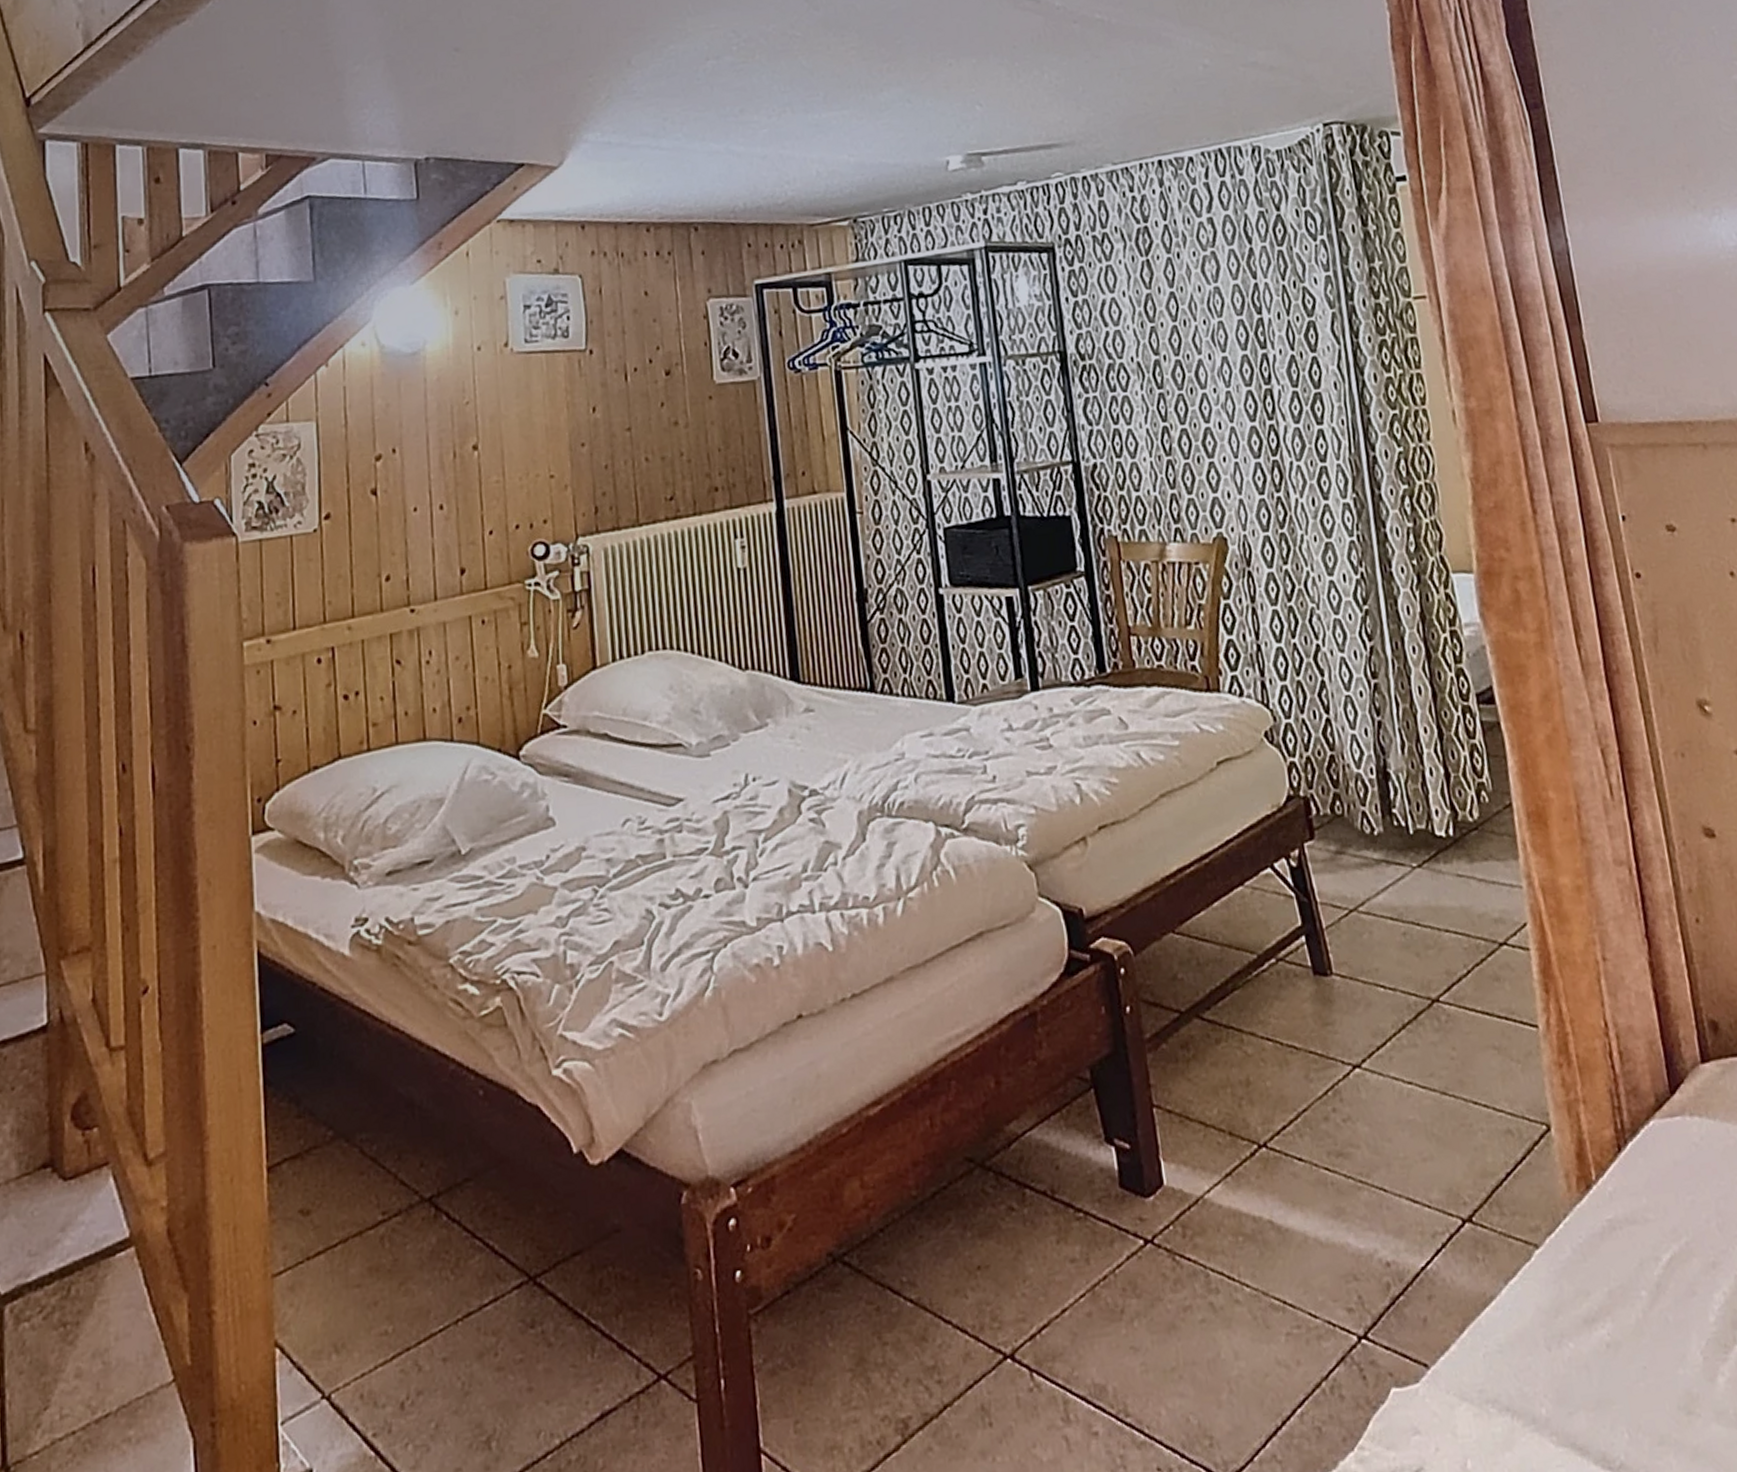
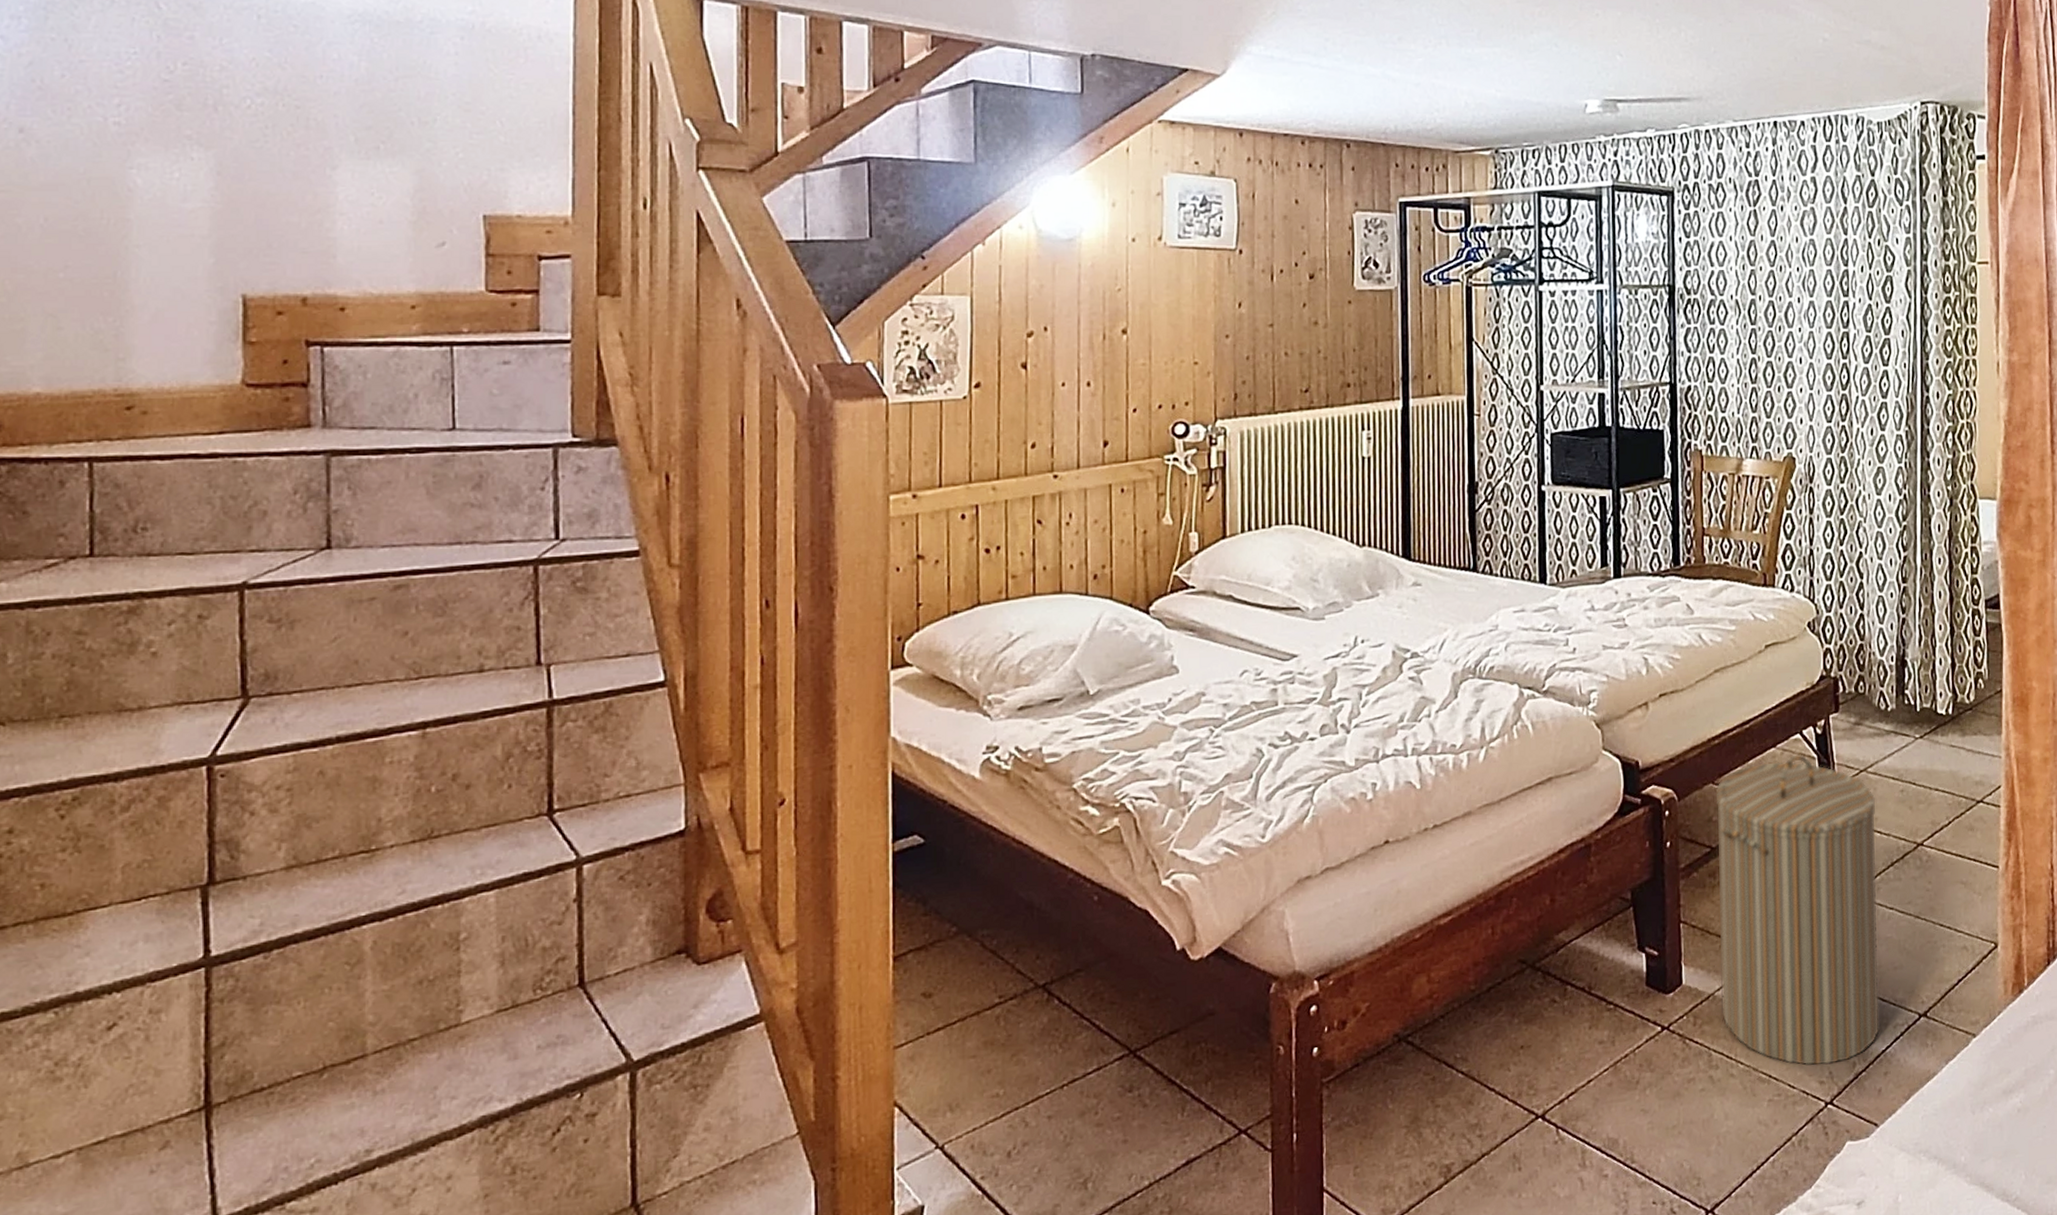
laundry hamper: none [1178,892,1415,1288] -> present [1715,754,1880,1066]

